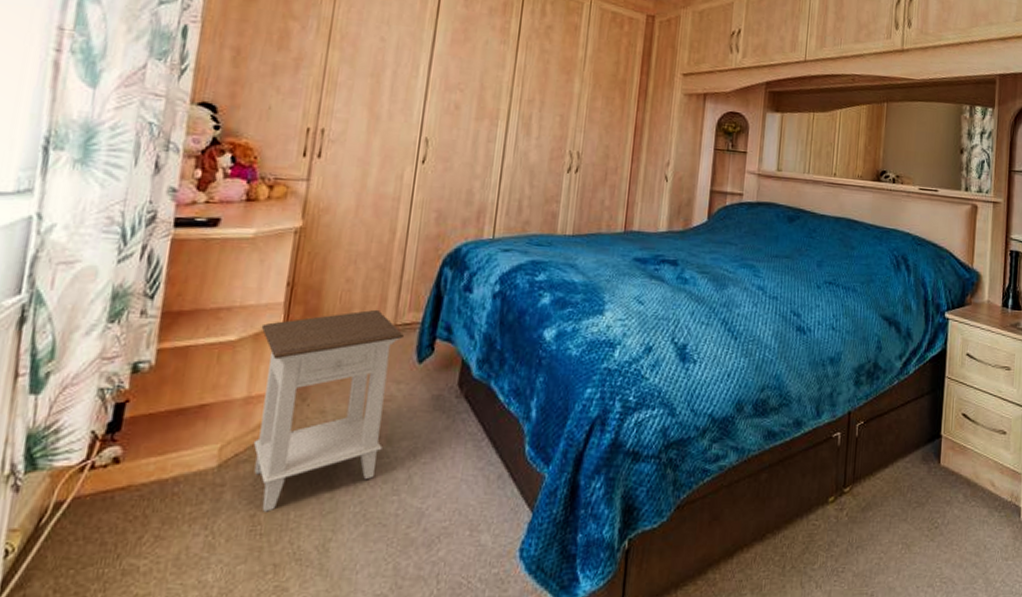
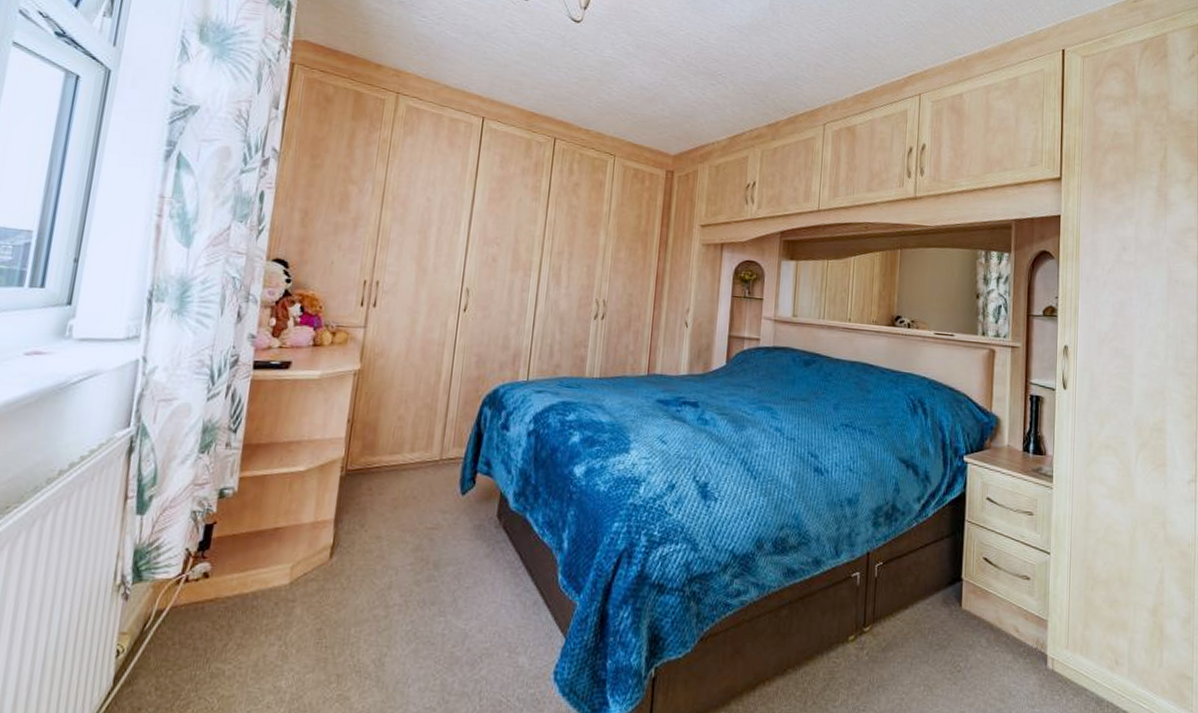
nightstand: present [253,309,405,512] -> none [319,445,450,627]

